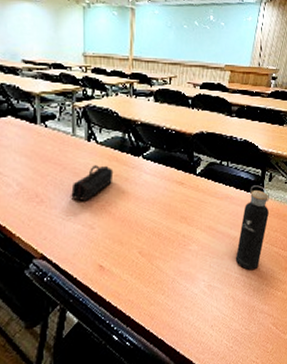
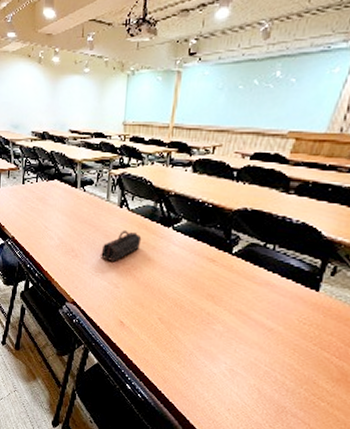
water bottle: present [235,185,270,271] -> none [268,277,330,370]

